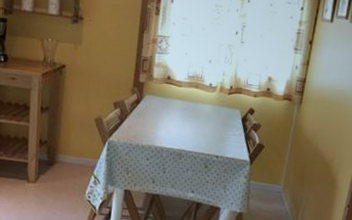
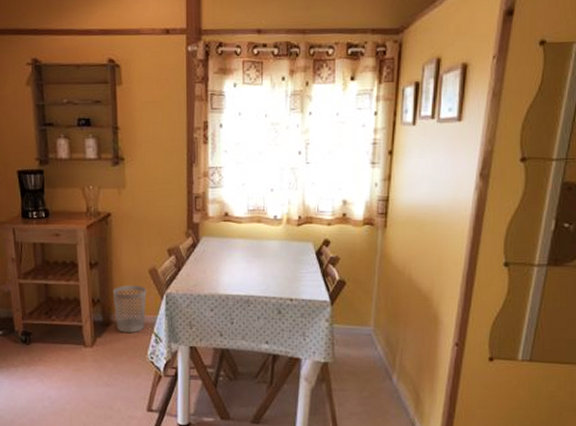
wastebasket: none [59,130,91,173] -> present [112,286,147,333]

